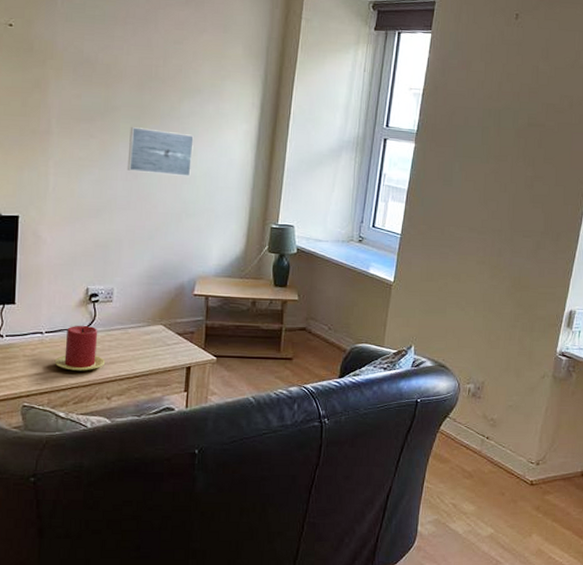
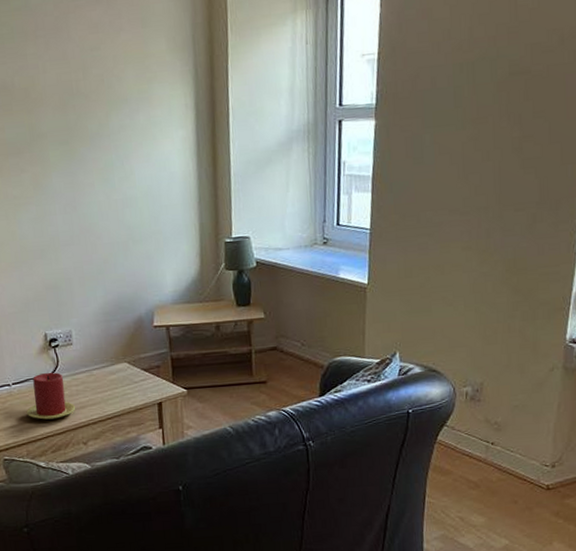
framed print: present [127,126,194,176] -> none [60,151,131,203]

